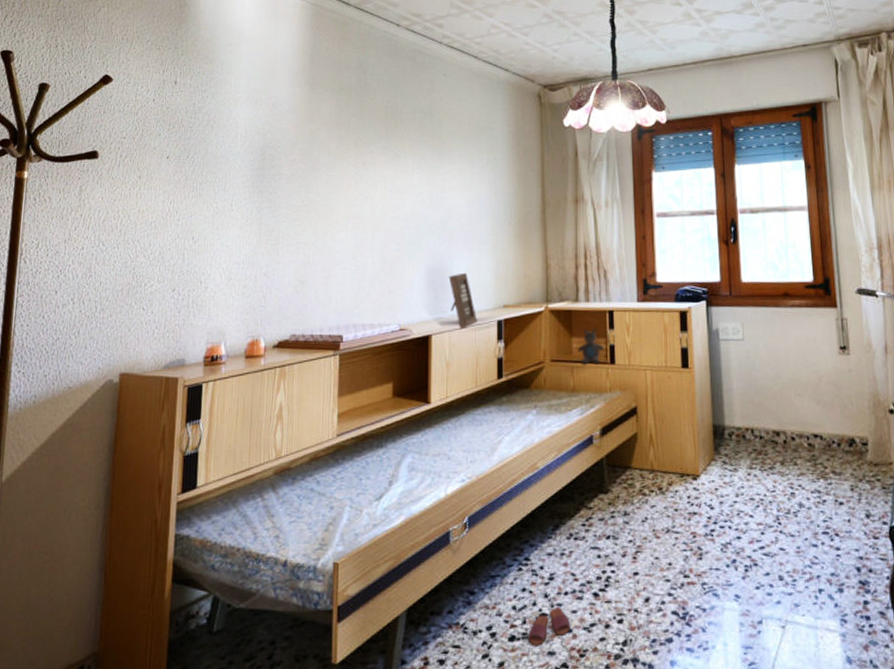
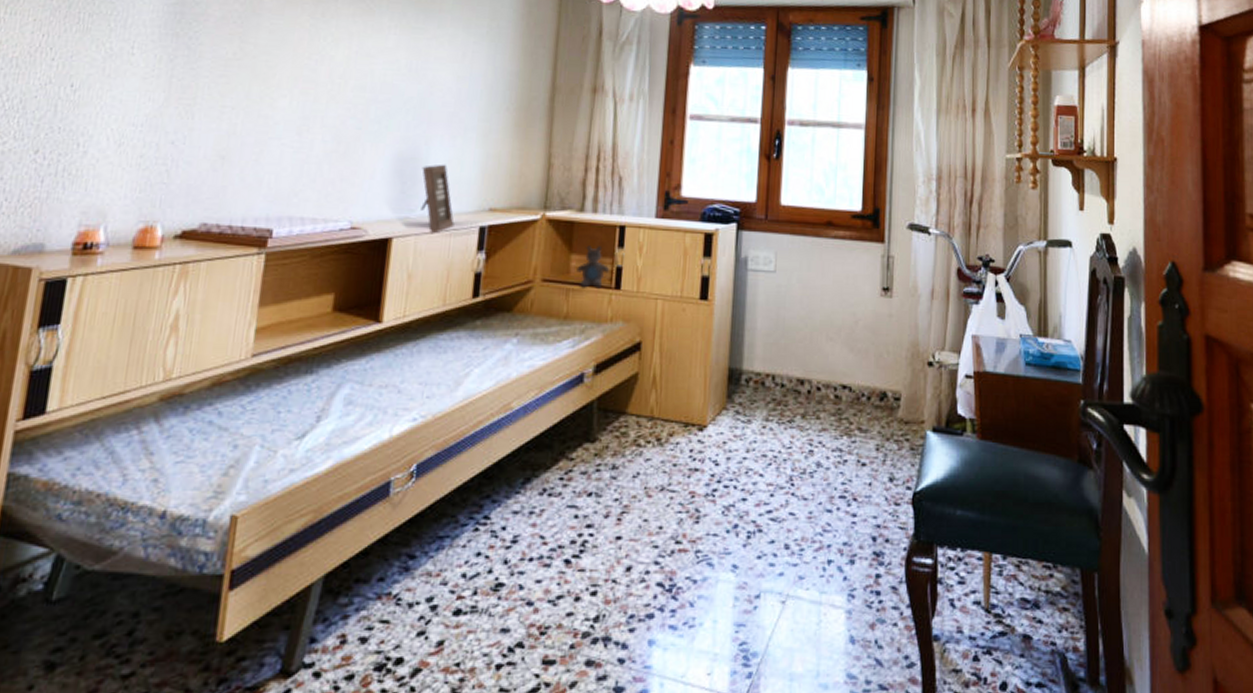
slippers: present [528,607,570,645] -> none [478,576,532,620]

